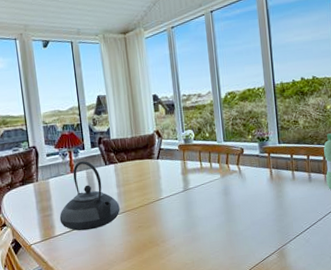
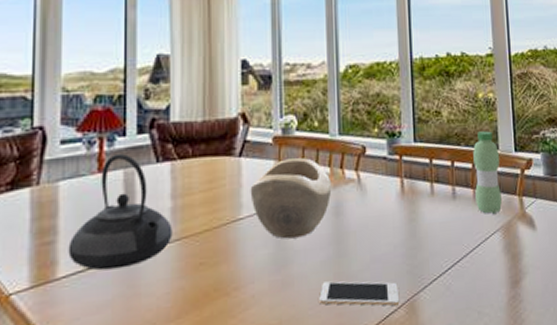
decorative bowl: none [166,158,221,211] -> present [250,158,332,239]
cell phone: none [217,237,273,253] -> present [319,281,400,306]

